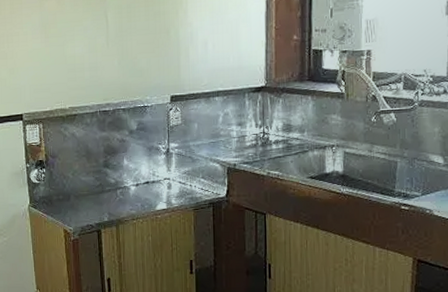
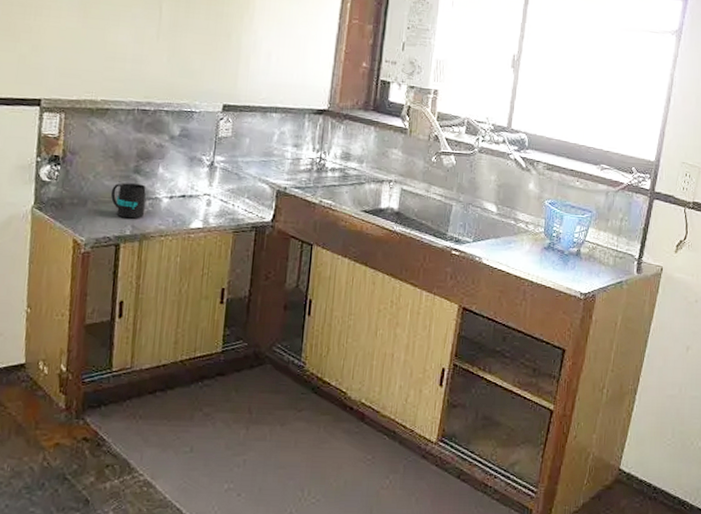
mug: none [87,176,117,207] -> present [111,183,146,219]

